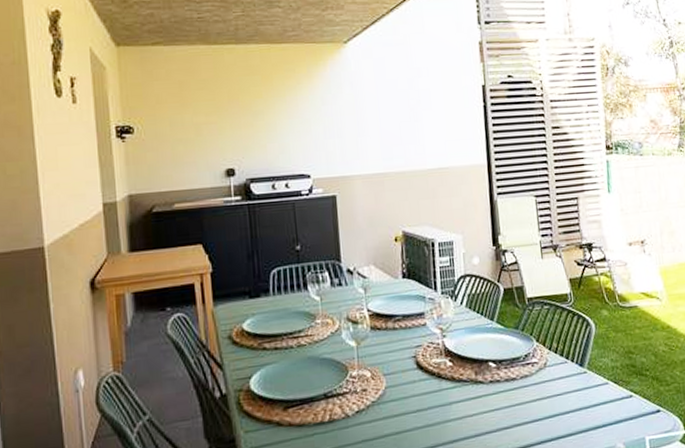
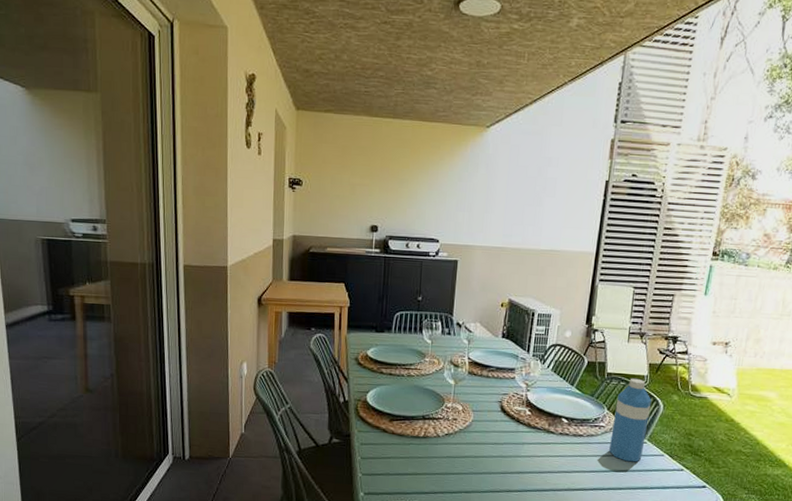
water bottle: none [544,298,586,400] -> present [609,378,652,462]

